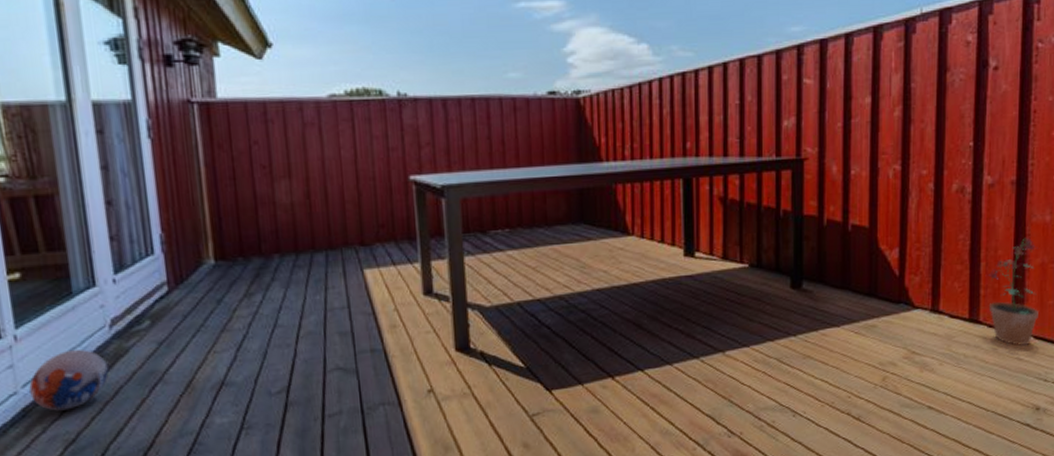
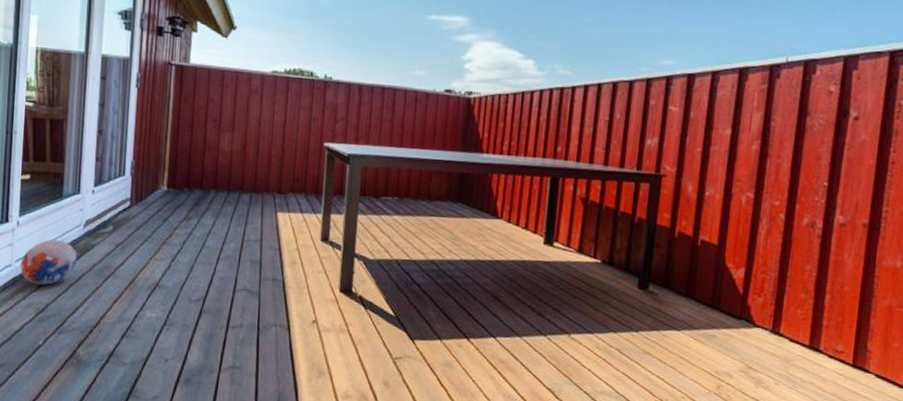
potted plant: present [988,239,1039,346] -> none [830,280,886,382]

